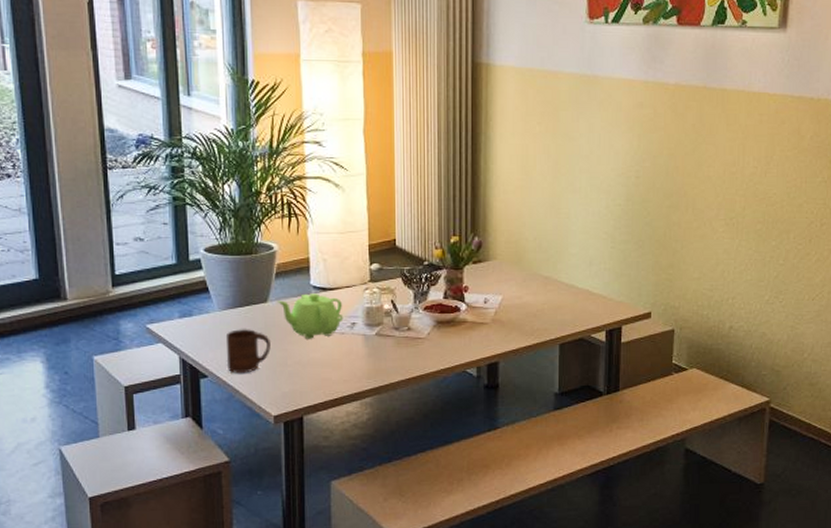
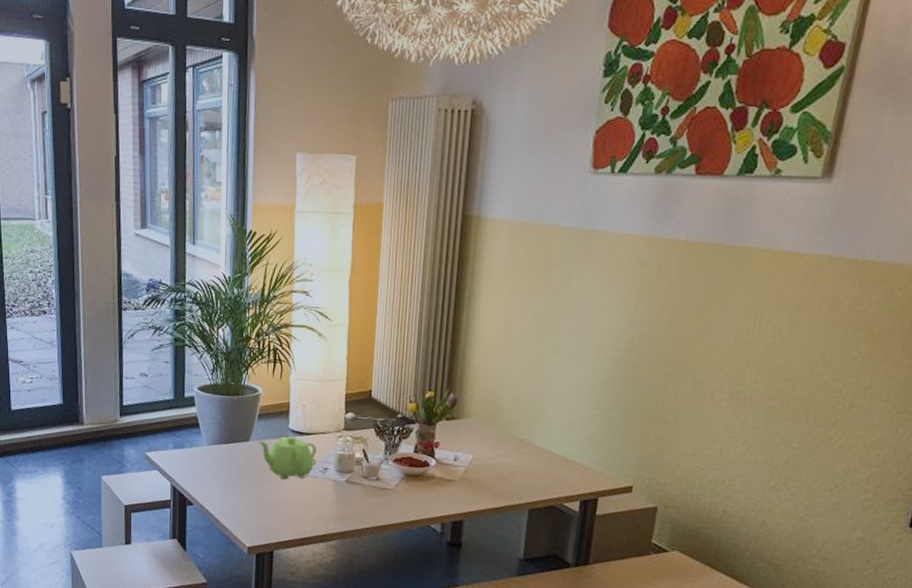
cup: present [225,328,271,374] -> none [210,463,250,505]

